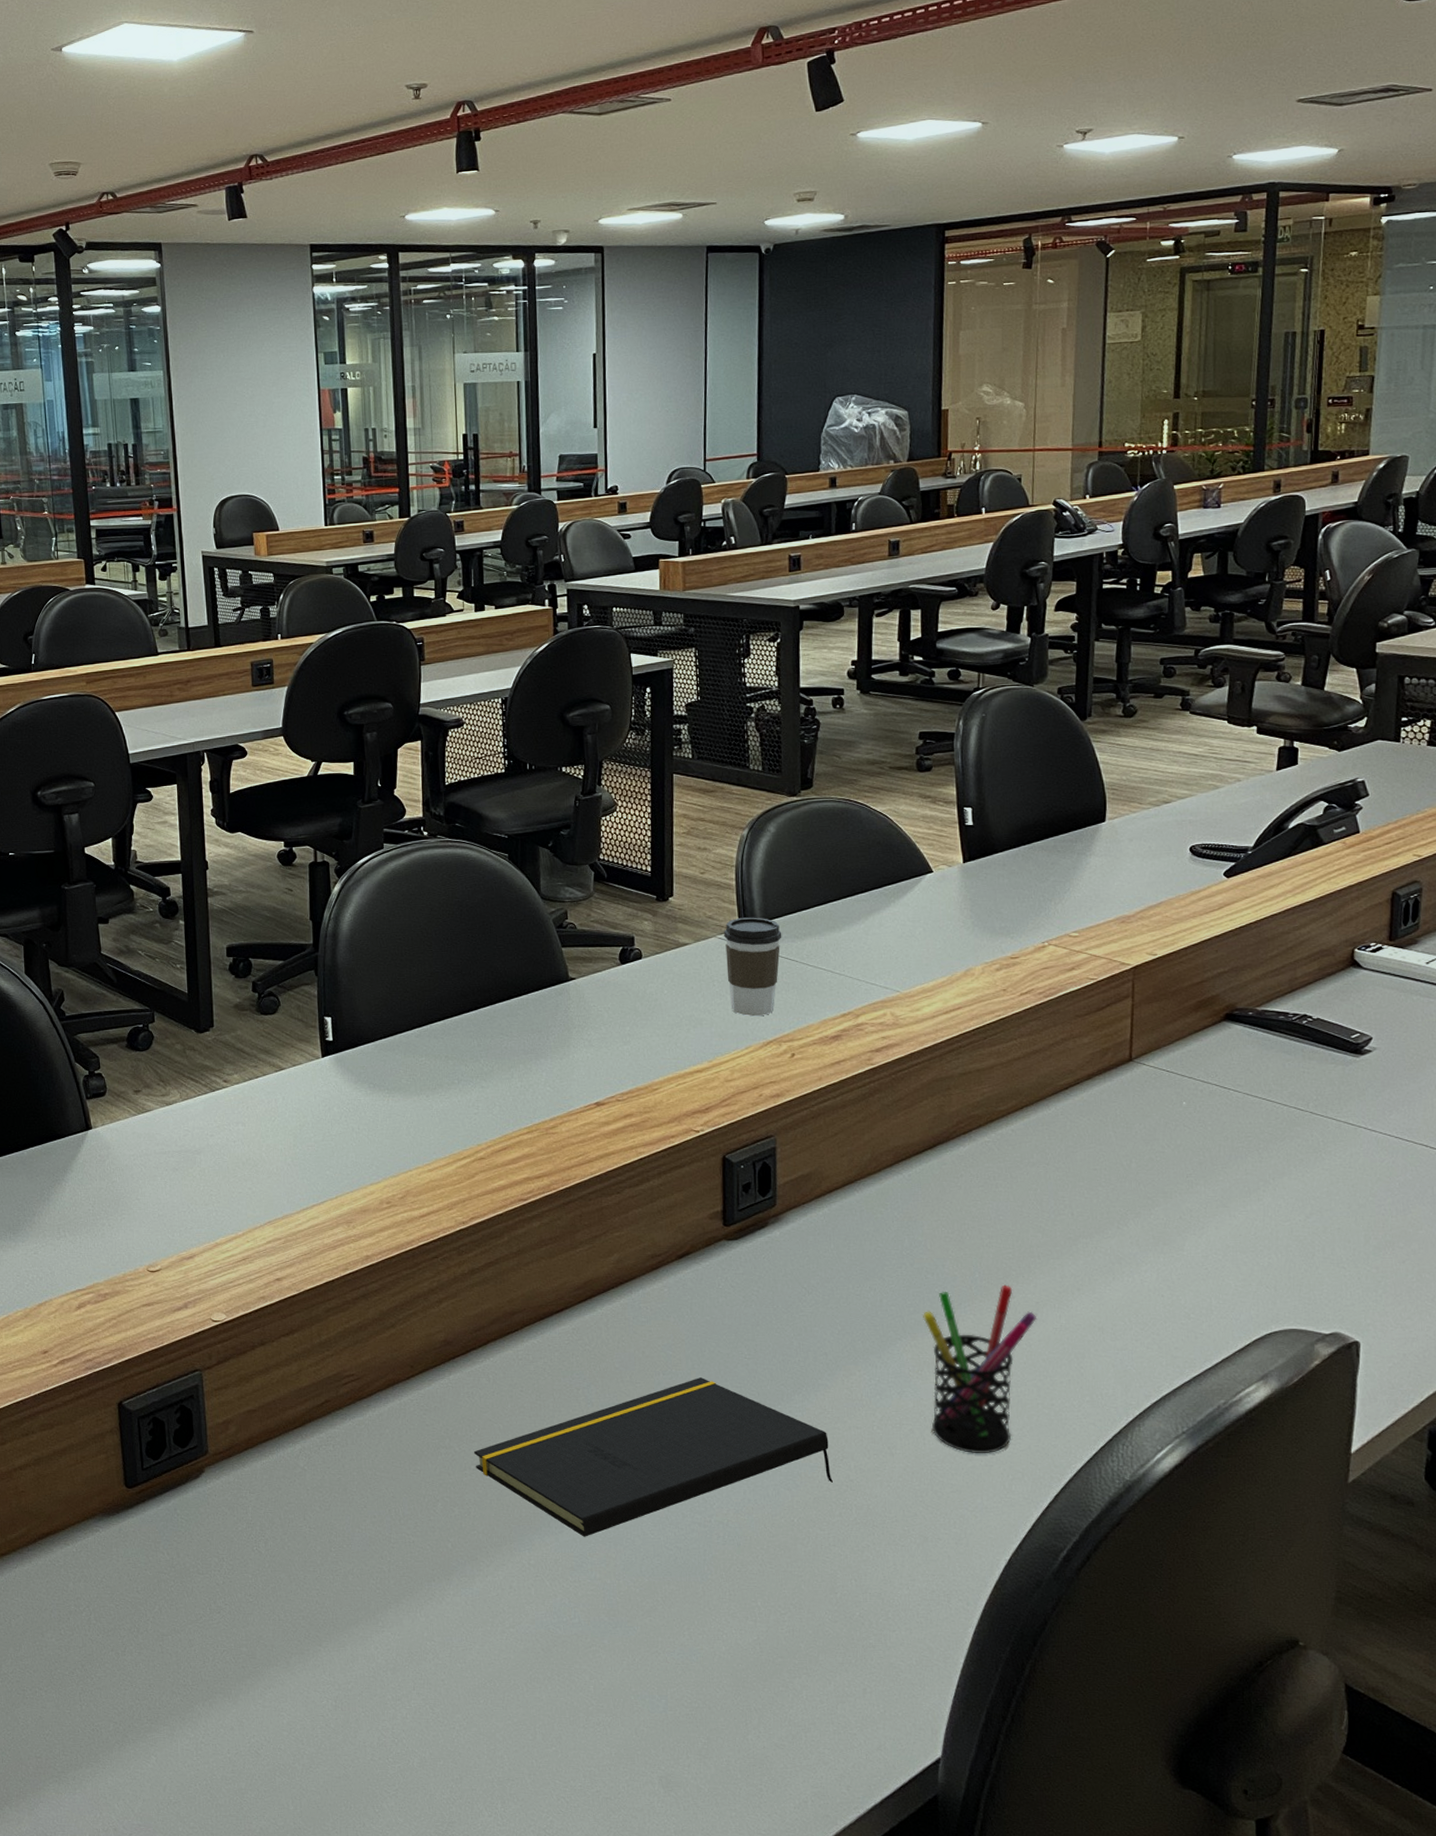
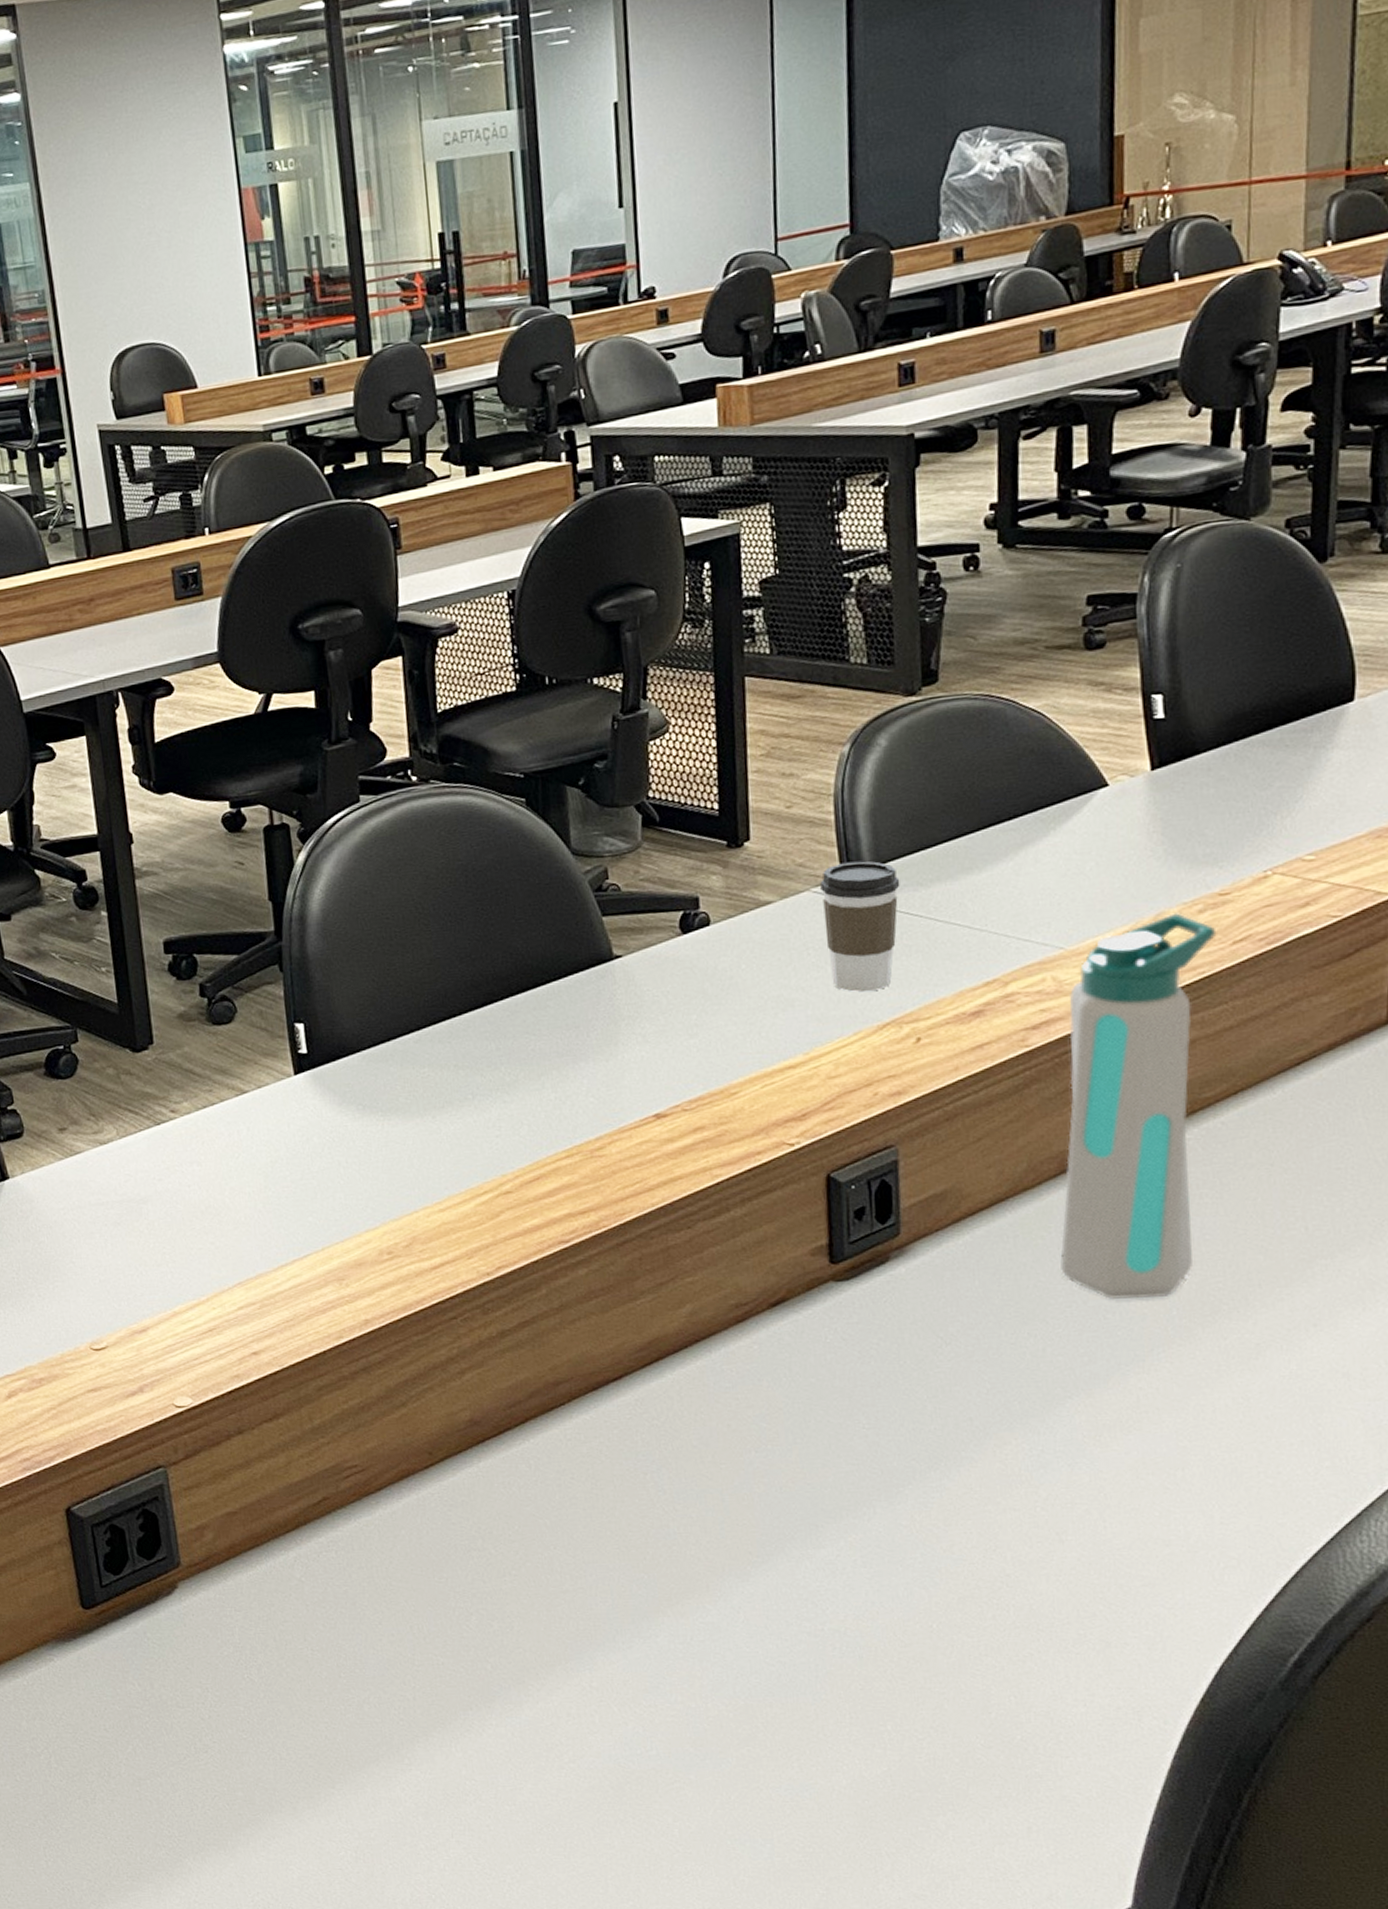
notepad: present [474,1378,833,1537] -> none [515,1454,983,1653]
water bottle: none [894,970,1009,1264] -> present [1060,913,1217,1300]
pen holder: present [923,1284,1037,1453] -> none [1101,1323,1258,1537]

